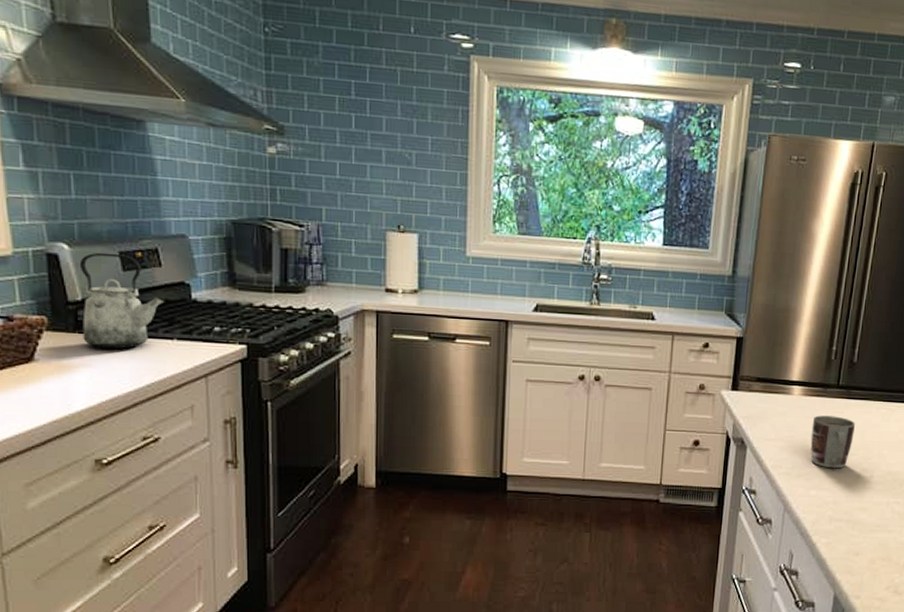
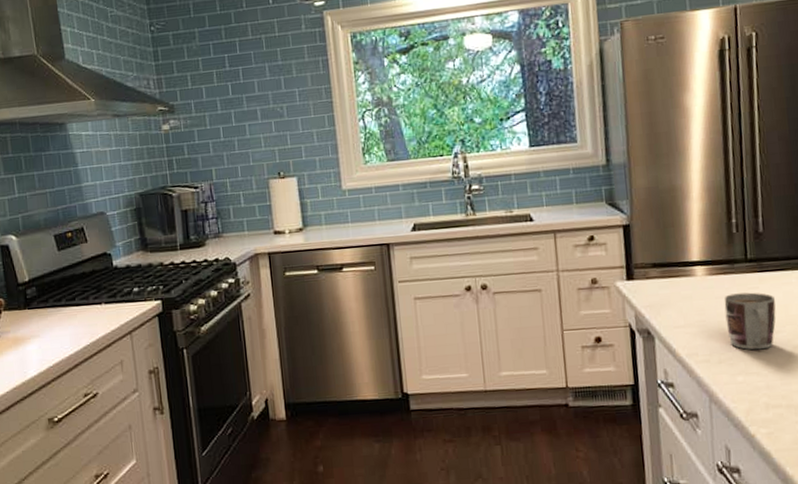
kettle: present [79,252,165,350] -> none [24,236,93,320]

